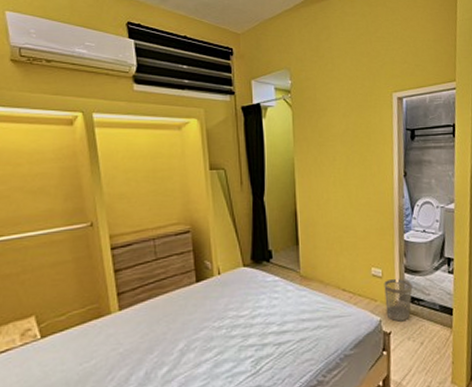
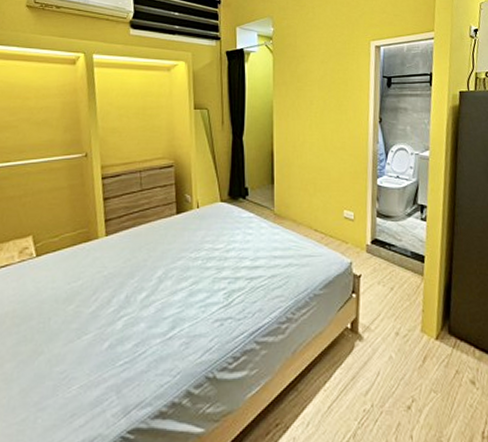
wastebasket: present [384,278,413,322] -> none [355,222,384,265]

